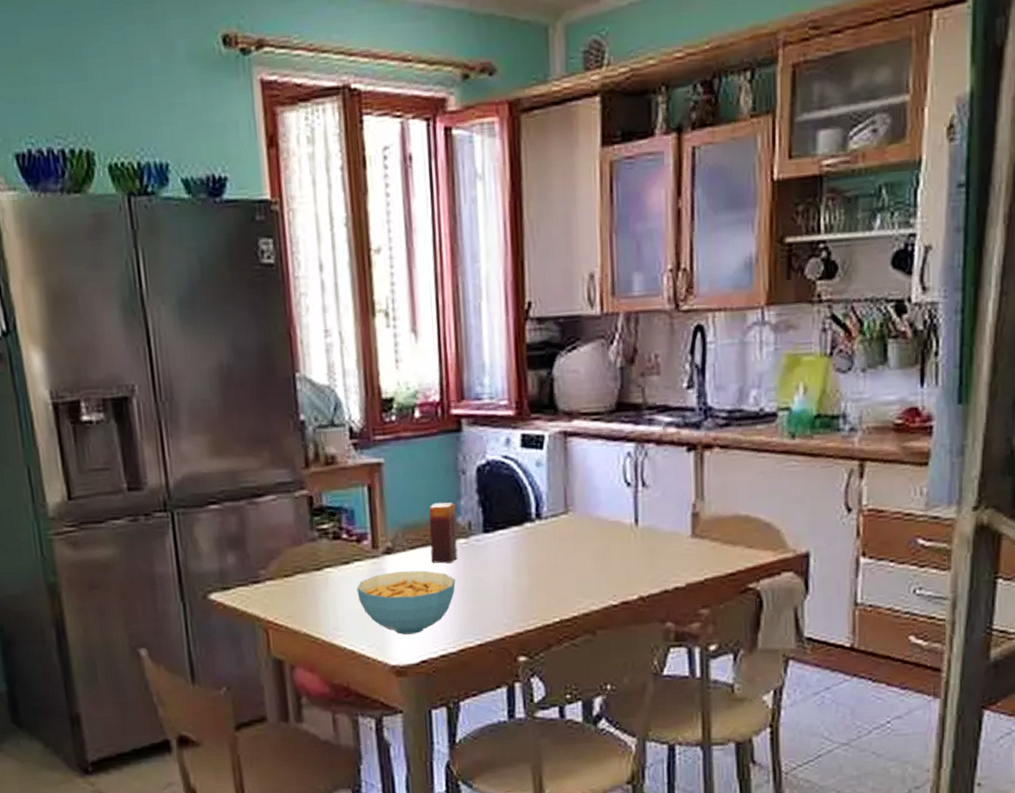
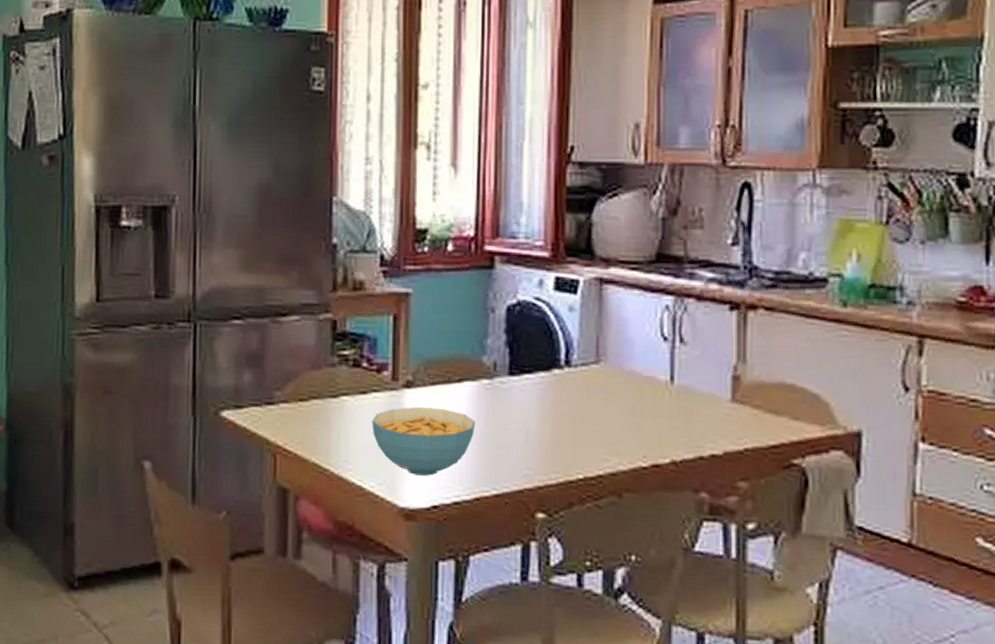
candle: present [429,502,458,564] -> none [452,339,482,404]

